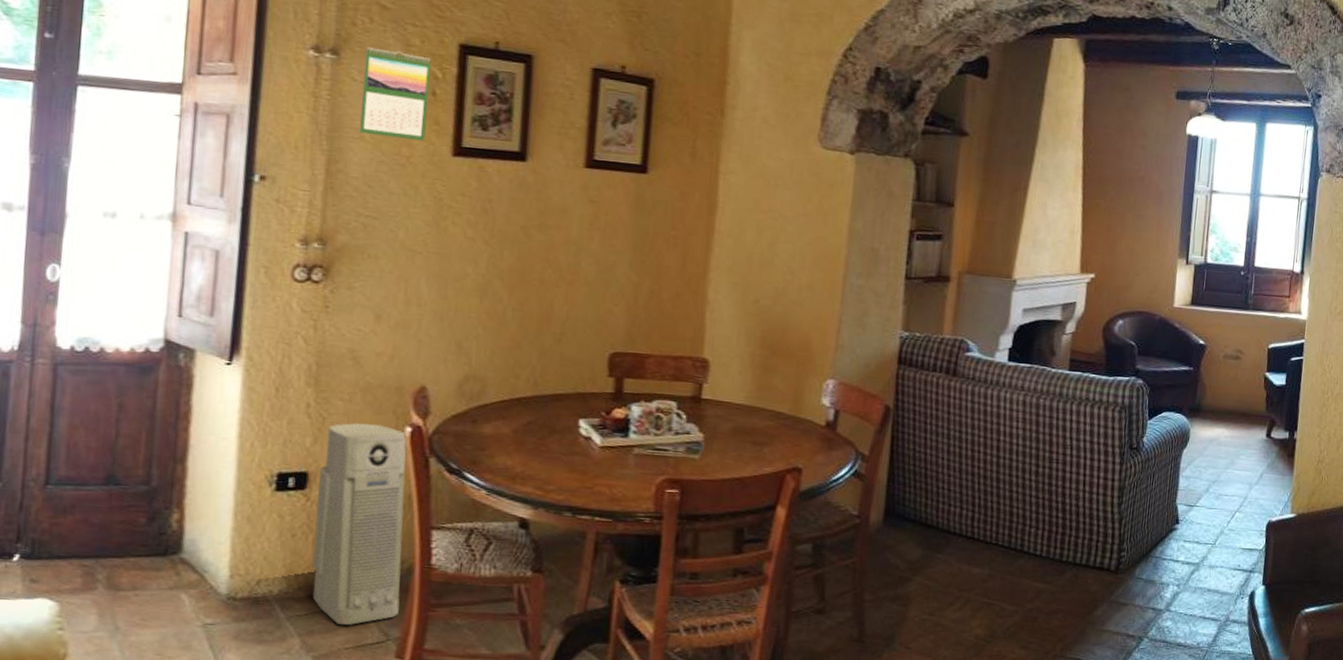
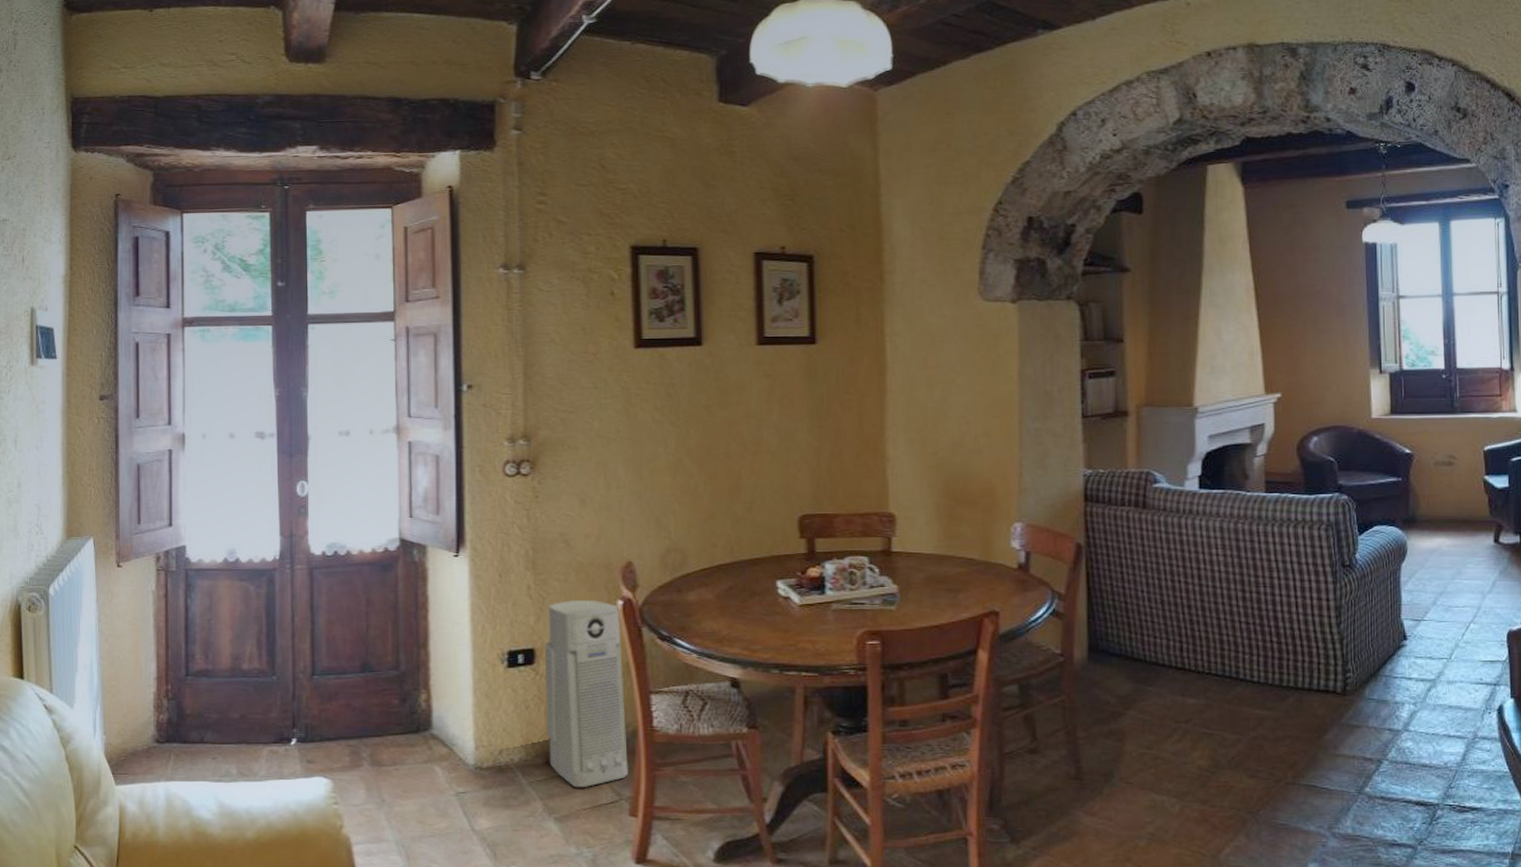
calendar: present [360,47,432,142] -> none [548,259,608,338]

